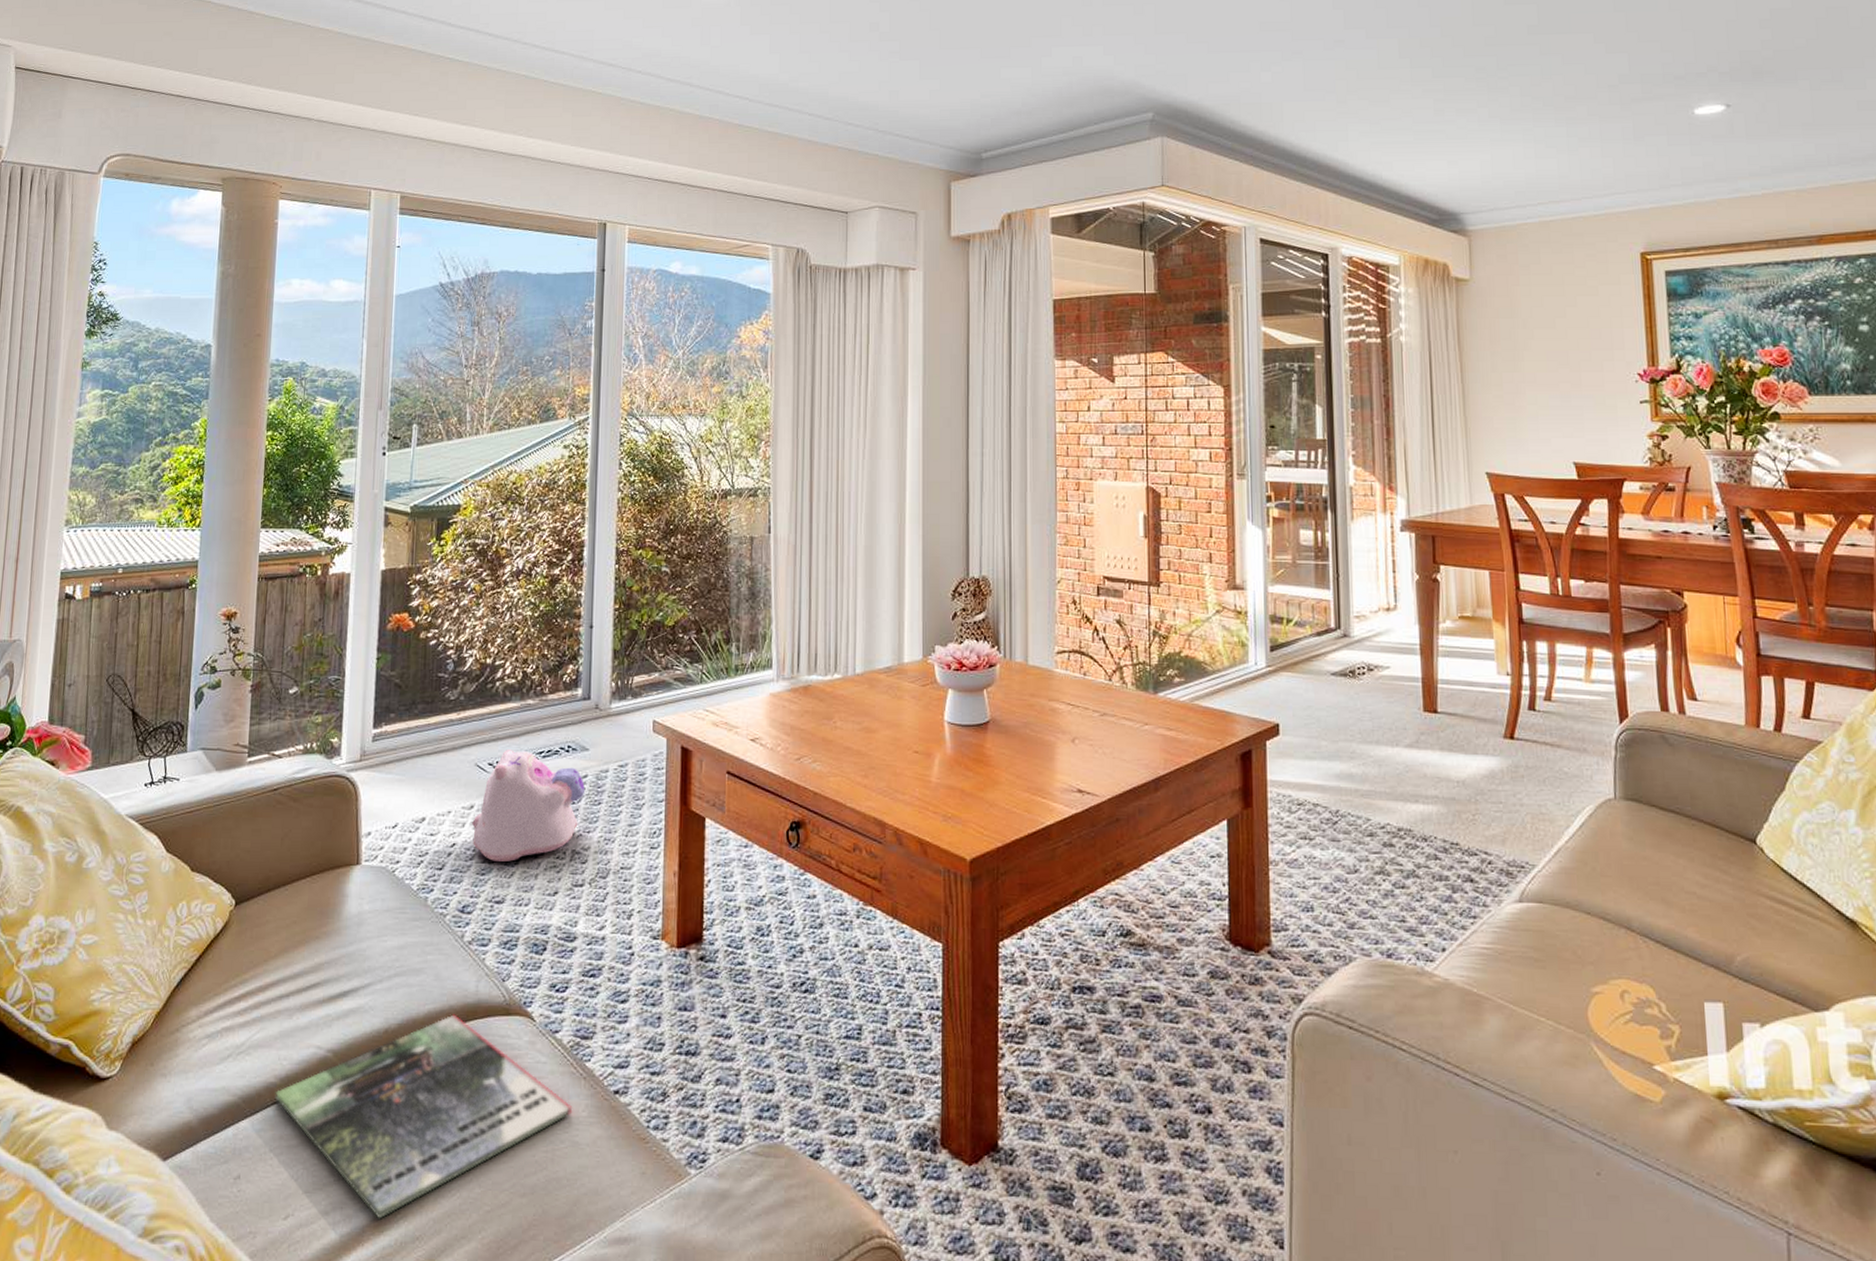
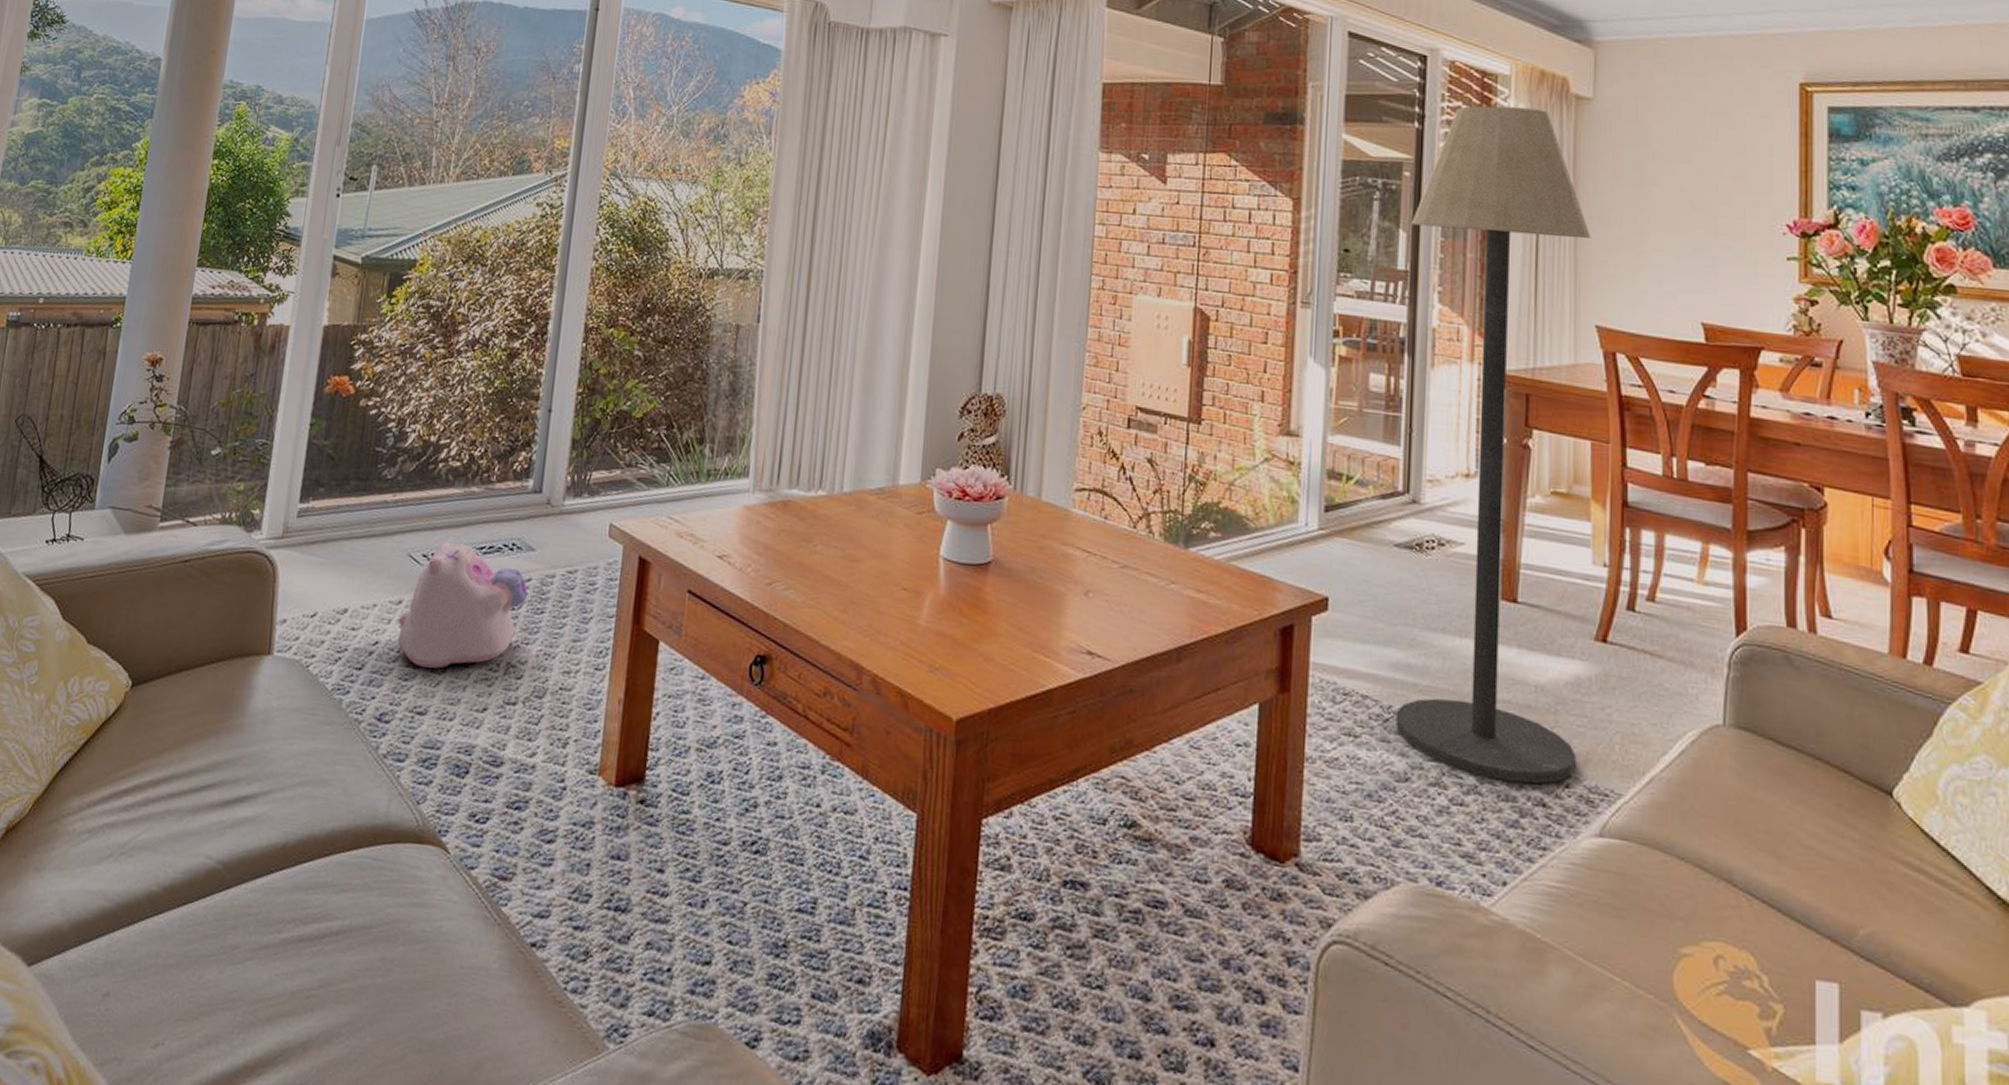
magazine: present [275,1014,573,1219] -> none [155,835,483,1060]
floor lamp: none [1326,292,1496,864] -> present [1395,105,1591,785]

